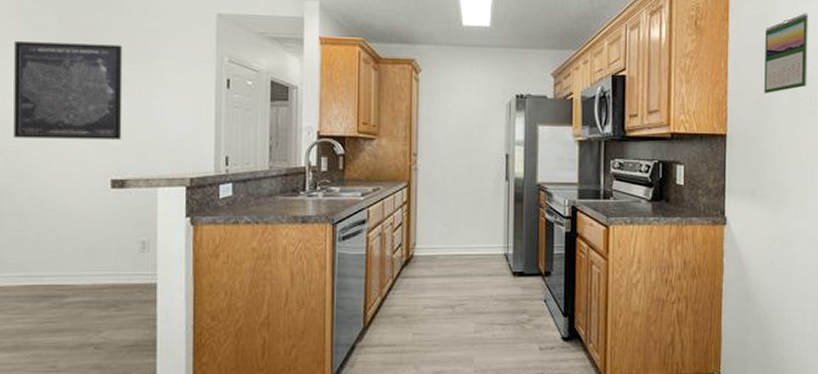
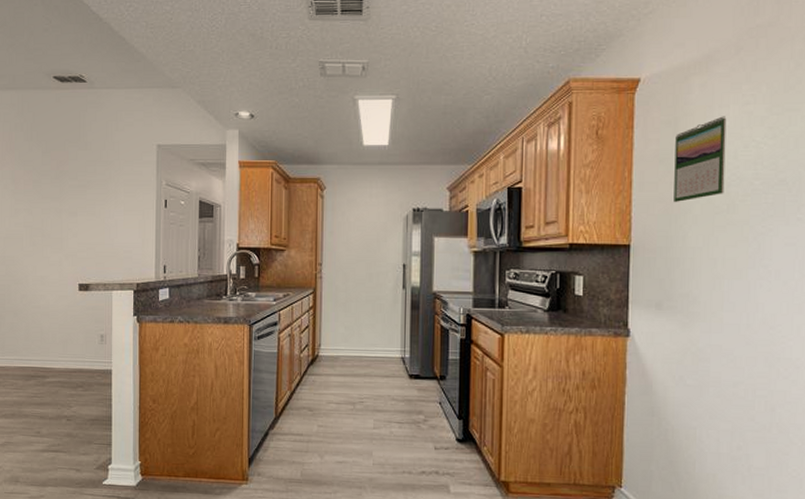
wall art: present [14,41,123,140] -> none [11,174,87,251]

